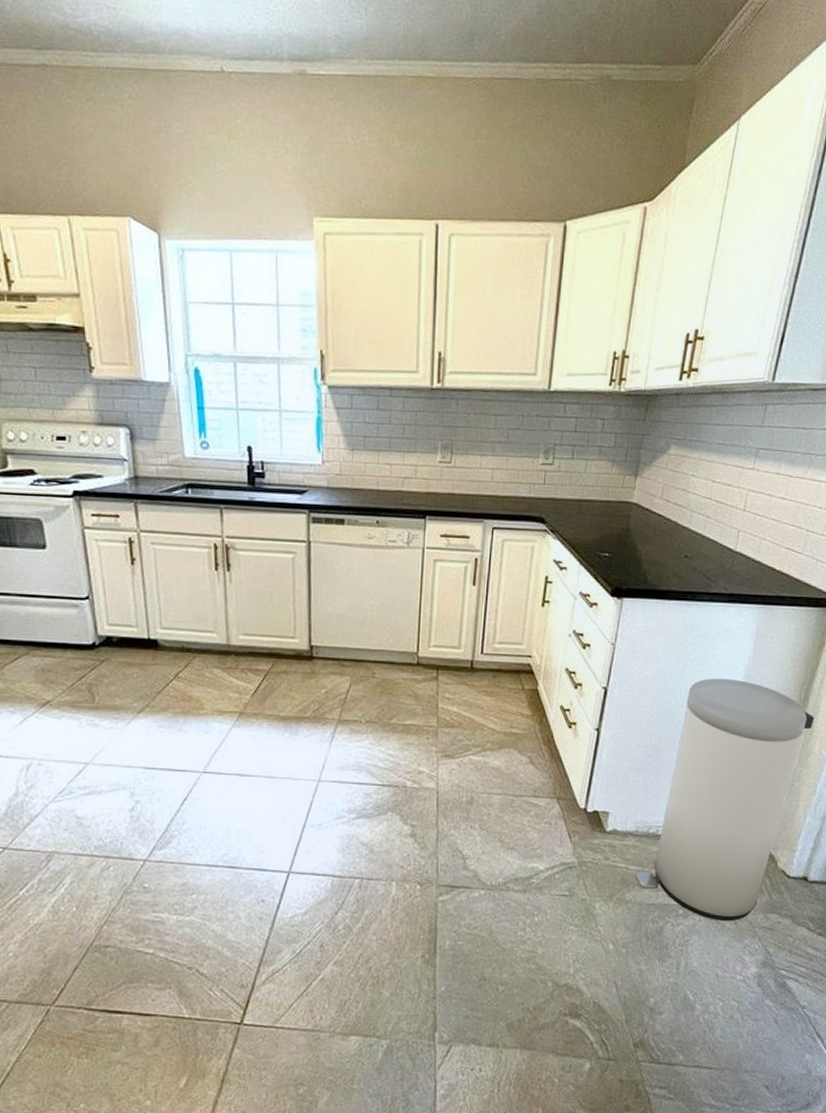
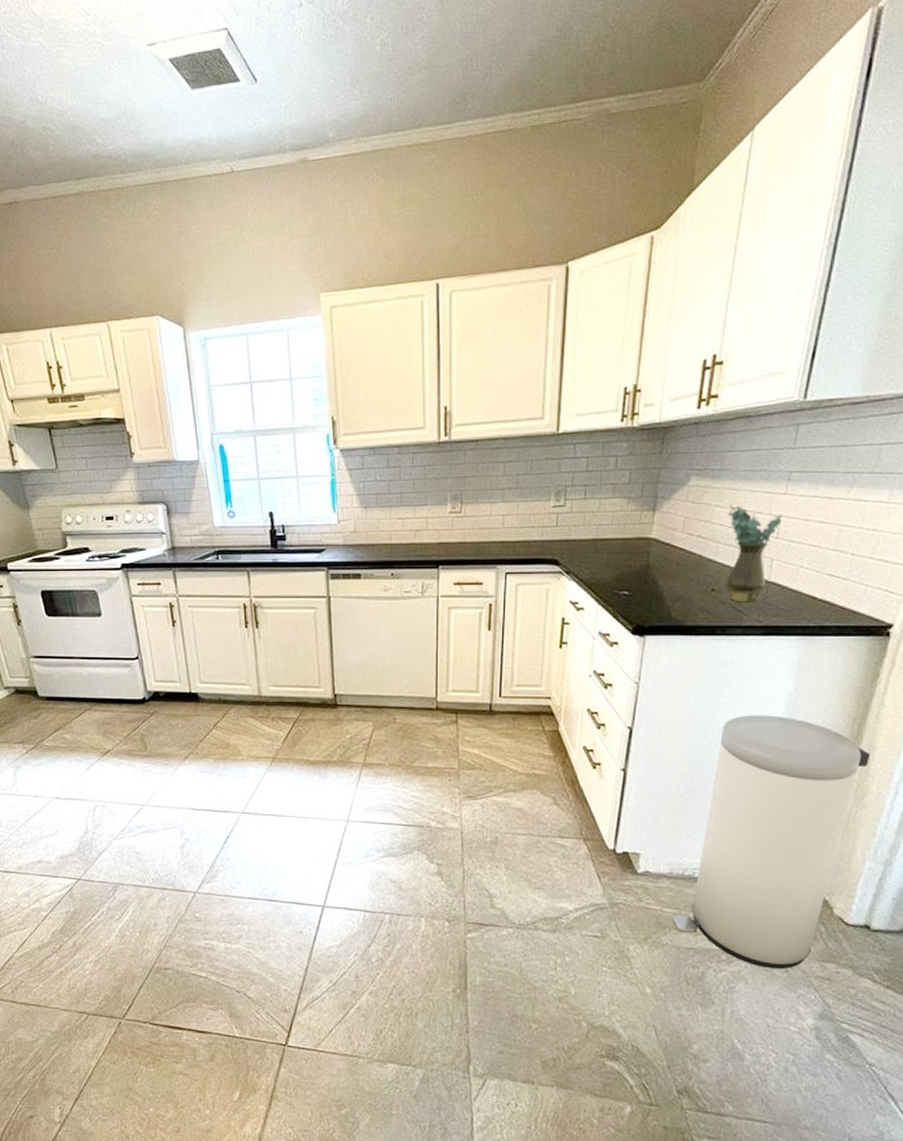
vase: none [698,475,749,571] -> present [726,504,782,603]

